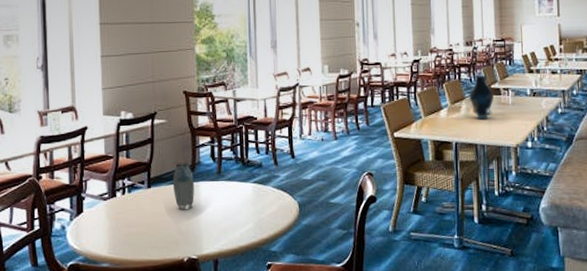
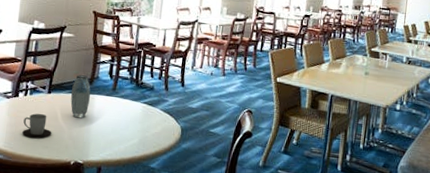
cup: none [125,212,159,239] -> present [22,113,52,138]
vase: present [470,75,494,120] -> none [350,37,373,79]

